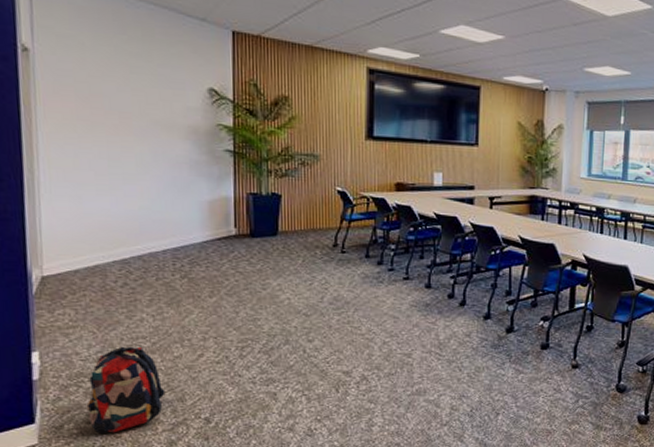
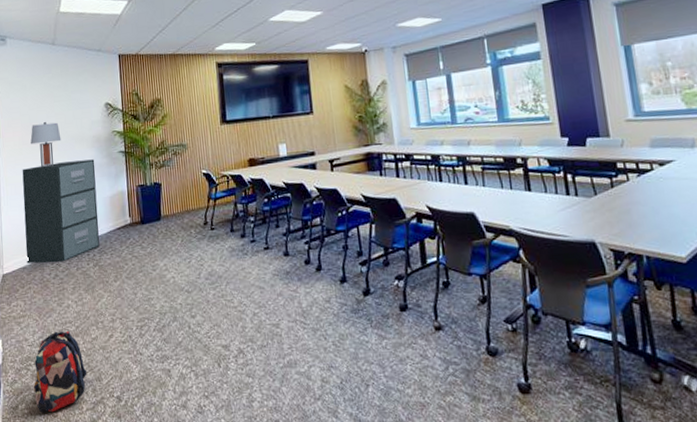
filing cabinet: none [75,150,191,270] -> present [22,159,100,264]
lamp: none [90,95,140,155] -> present [30,121,61,168]

